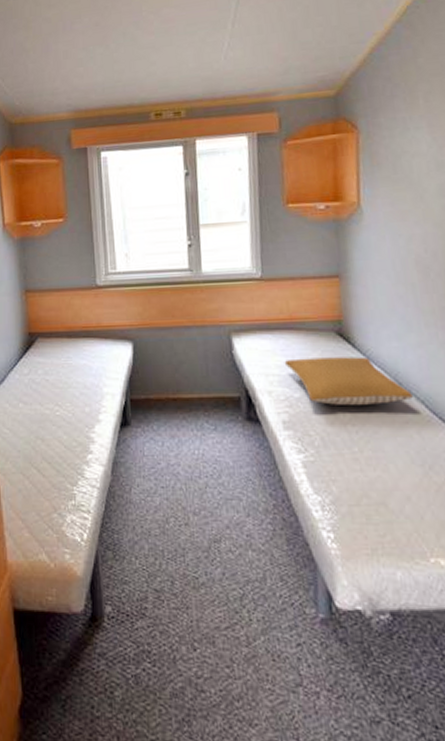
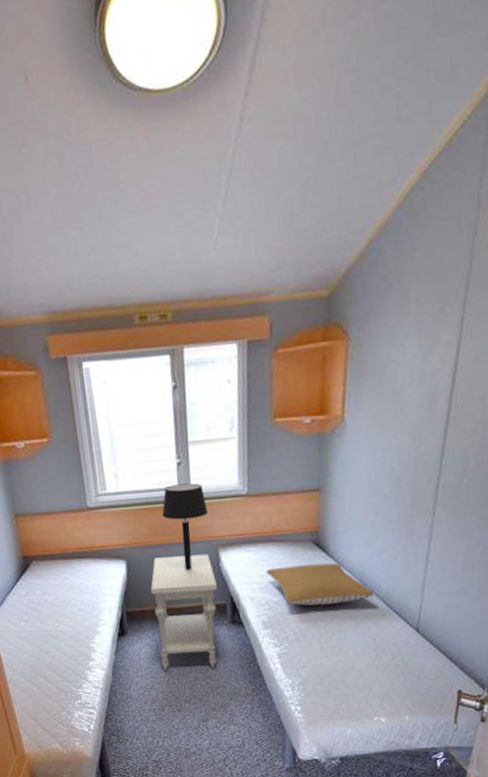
side table: none [158,339,231,474] -> present [151,554,218,672]
table lamp: none [172,265,220,356] -> present [162,483,209,571]

